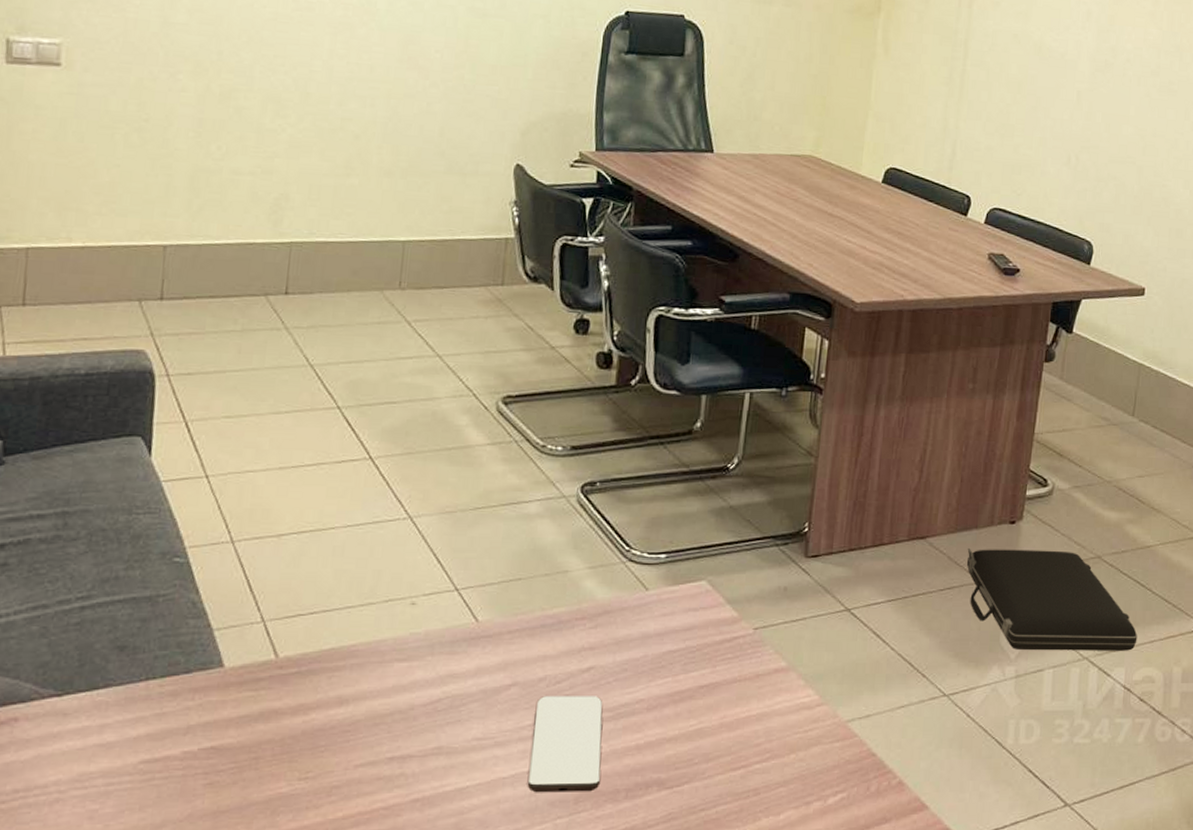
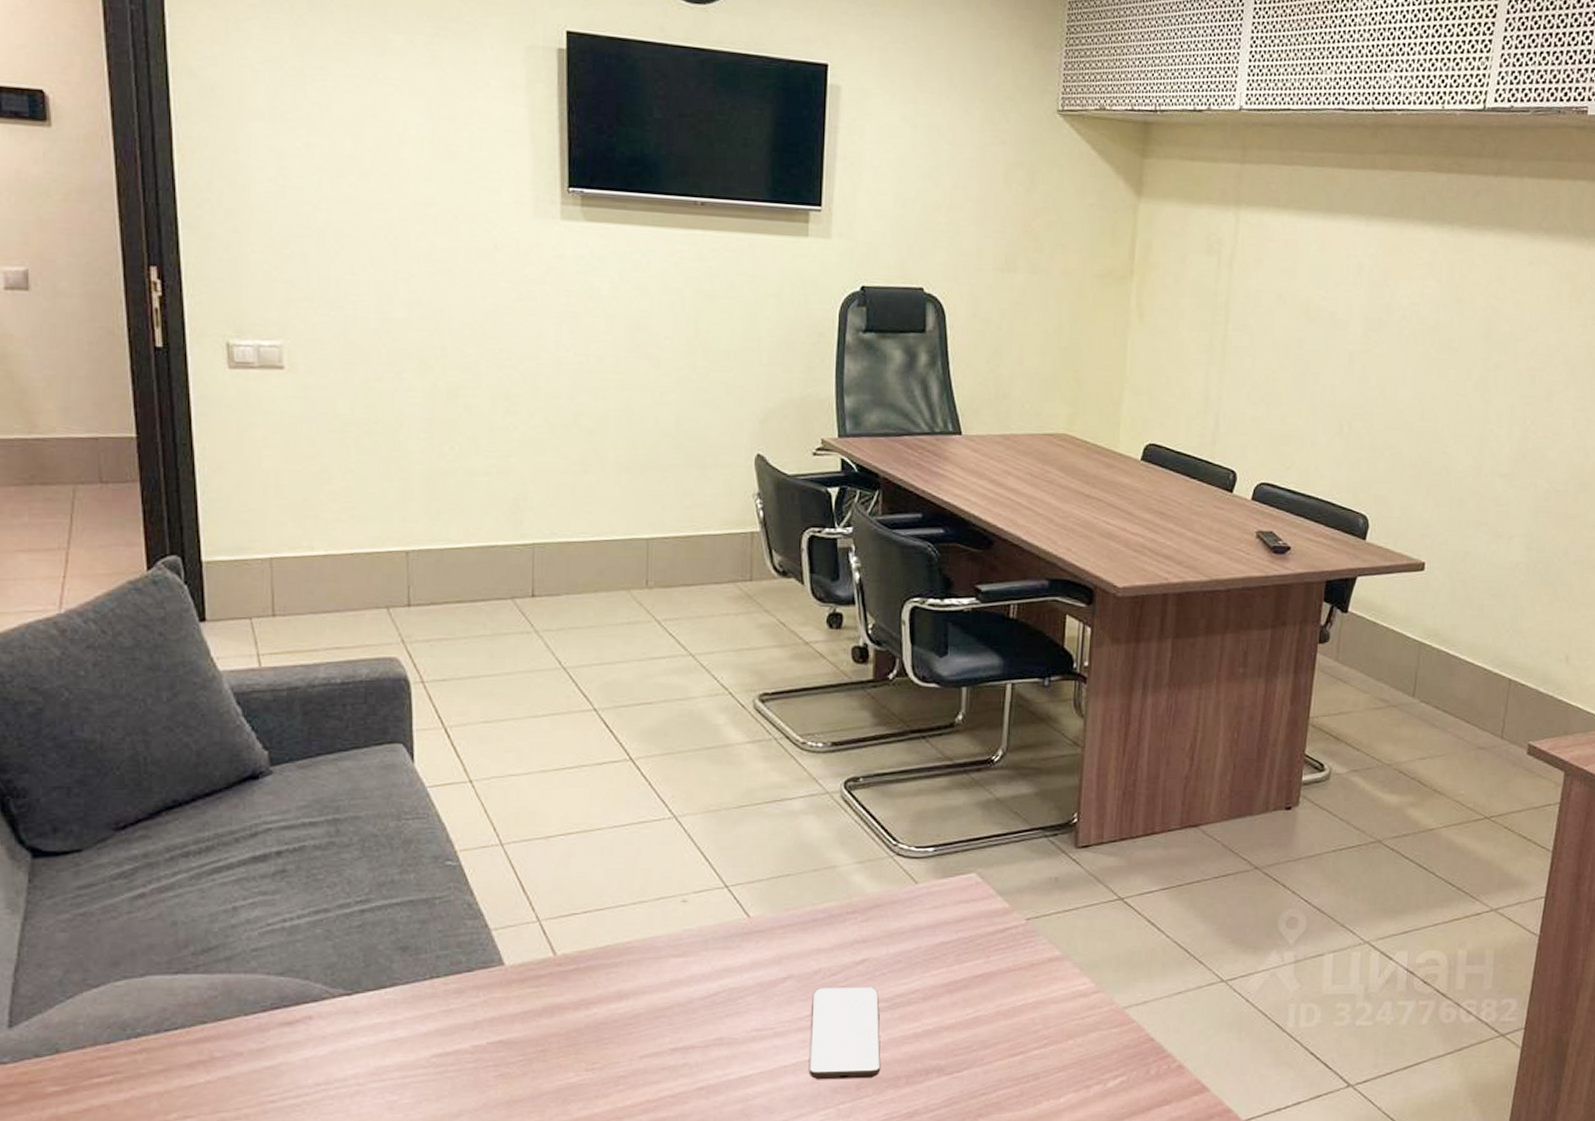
briefcase: present [967,548,1138,651] -> none [1242,835,1421,936]

